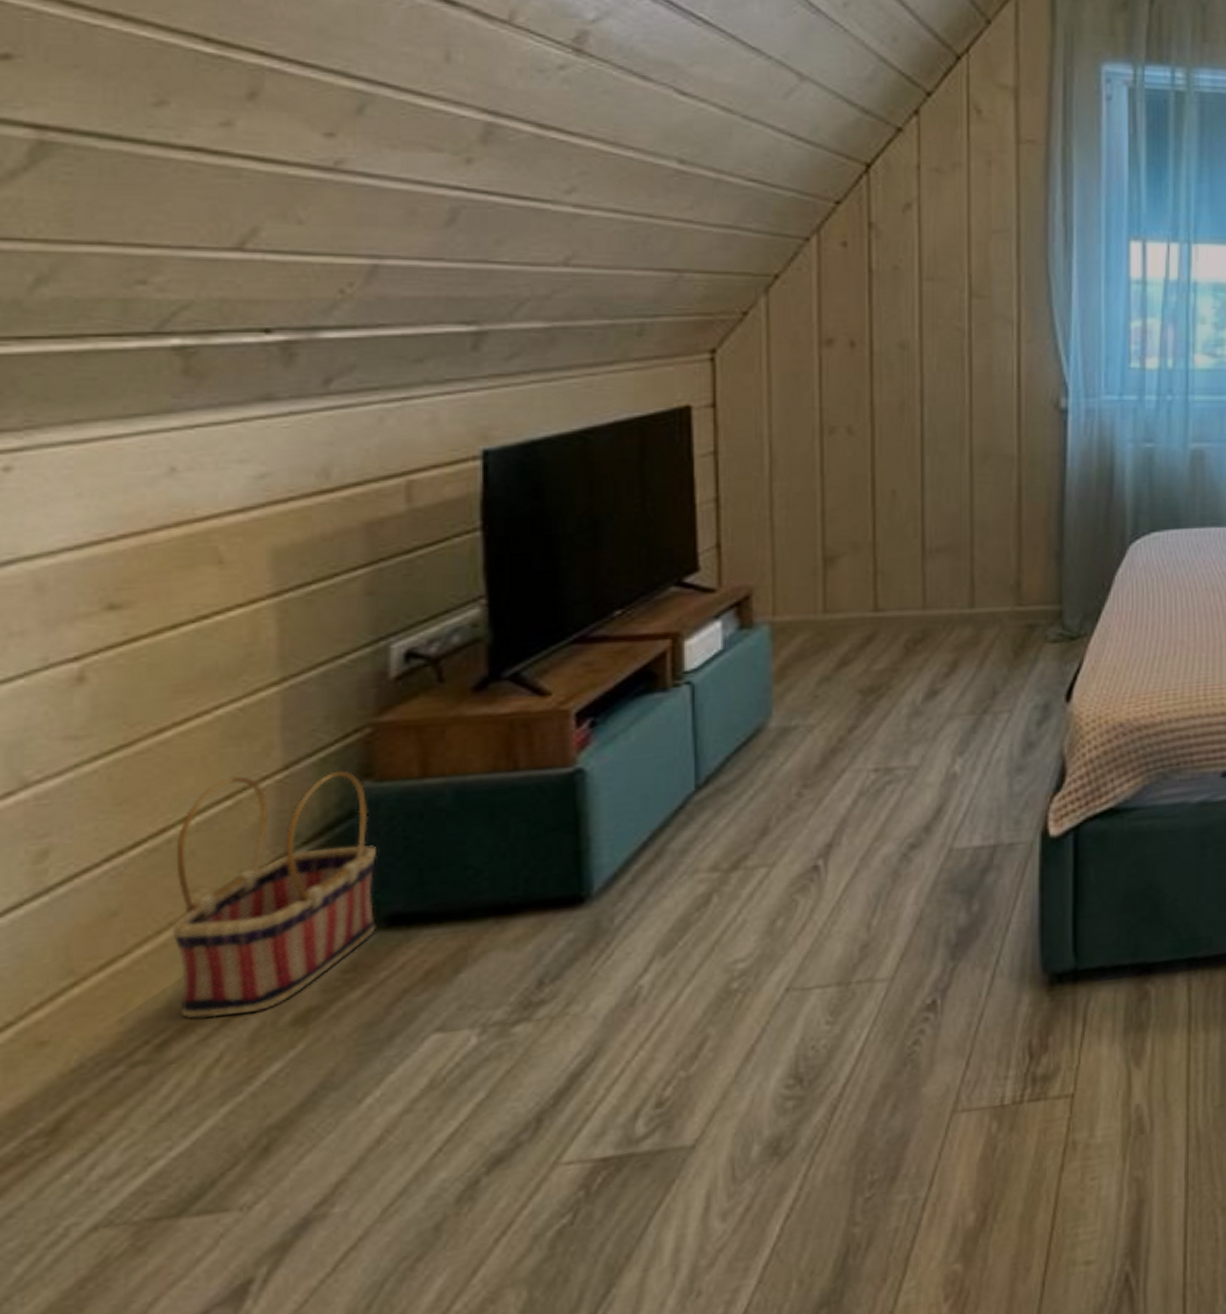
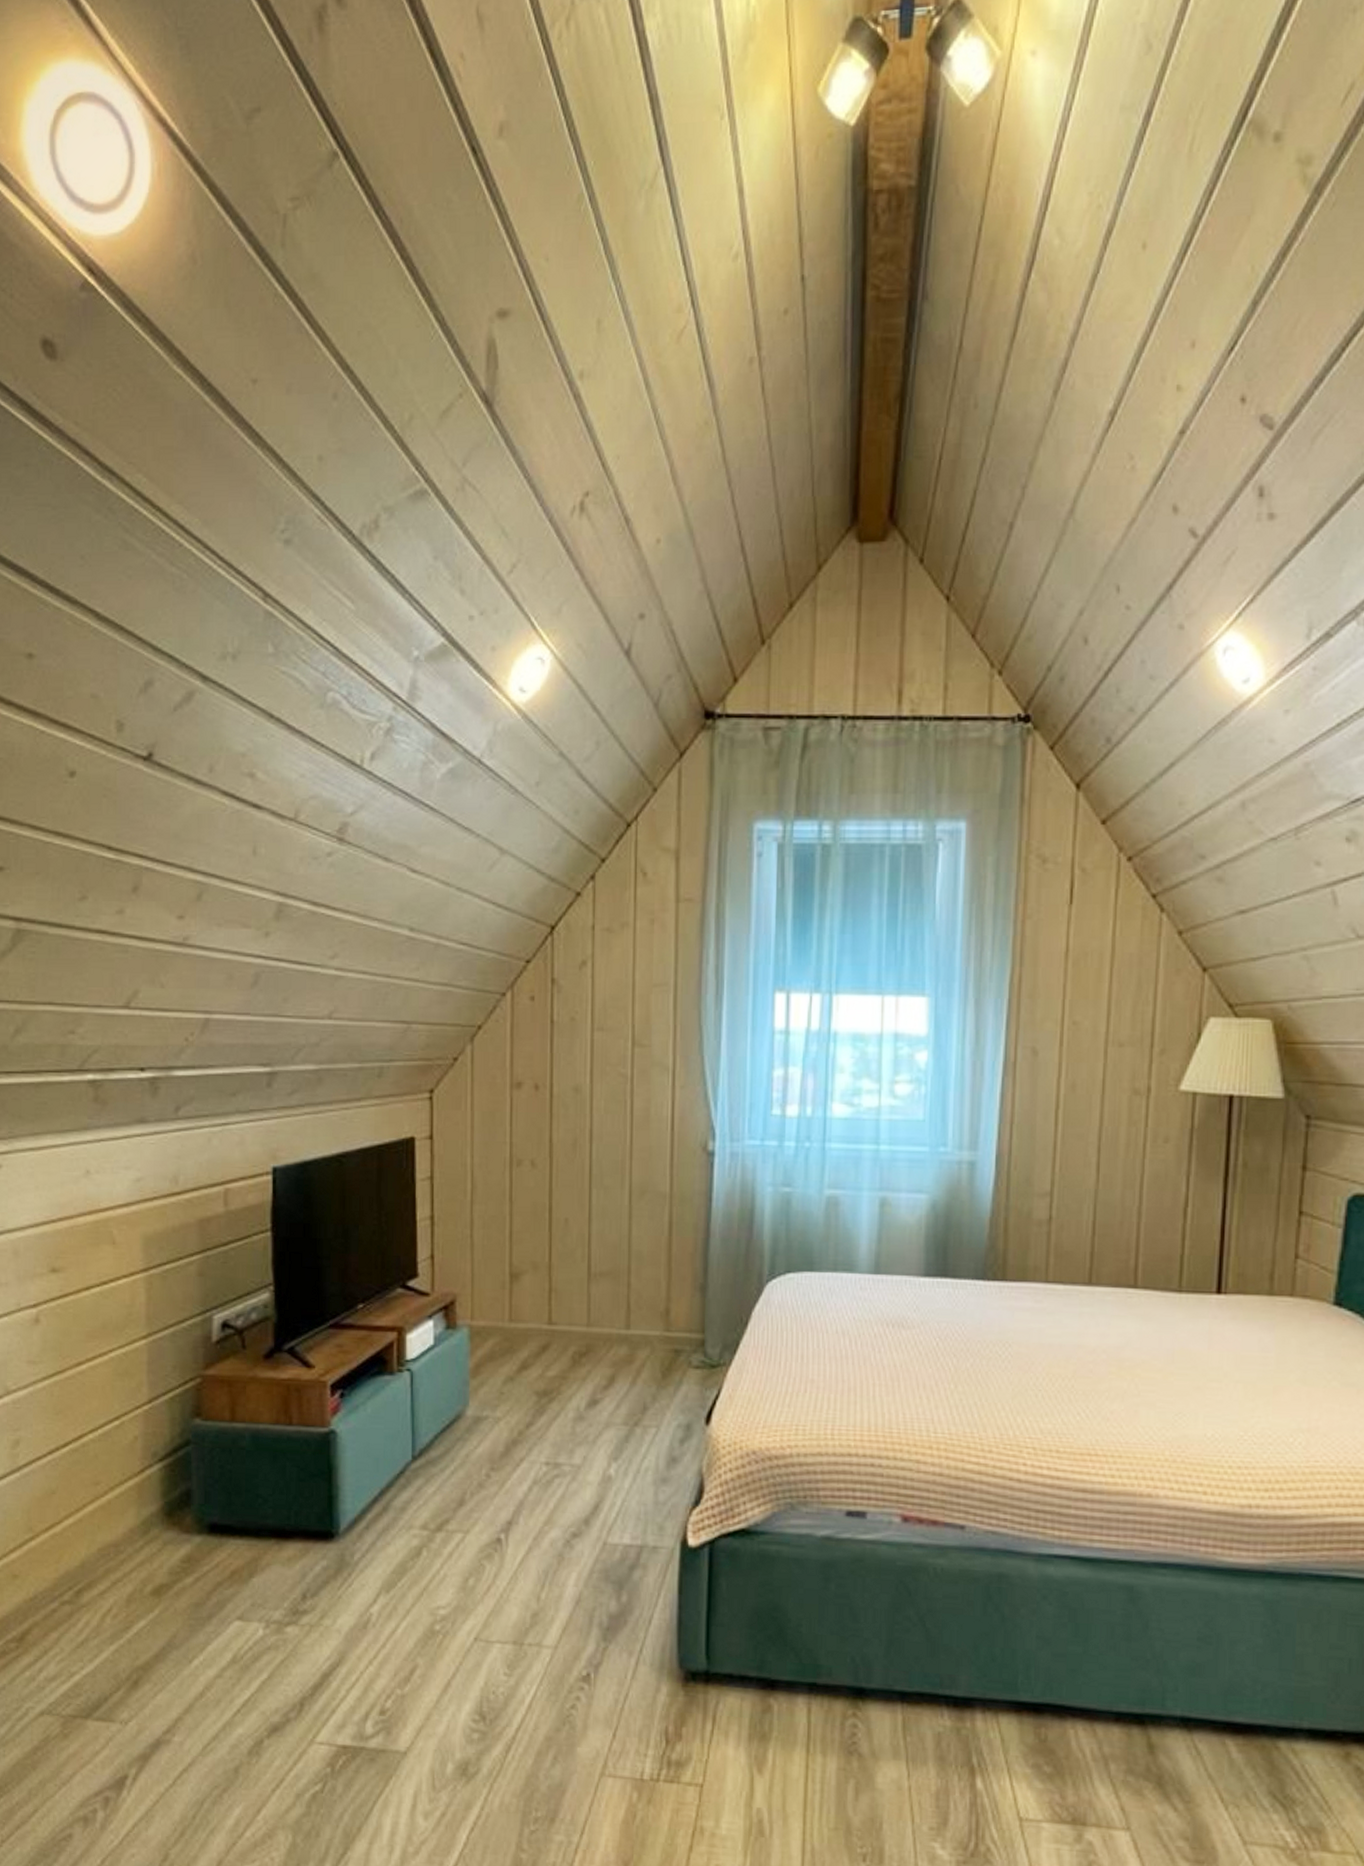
basket: present [172,770,376,1019] -> none [84,1403,202,1581]

